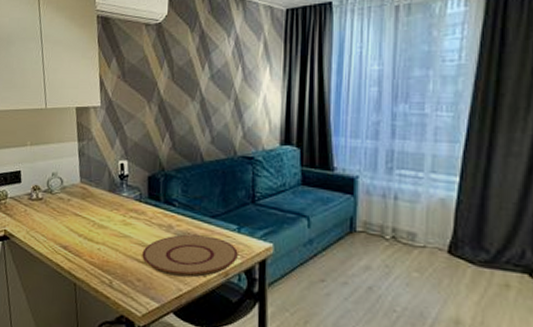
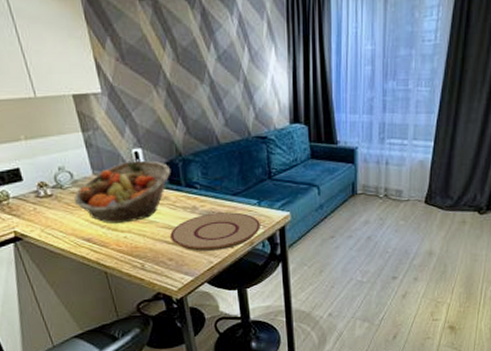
fruit basket: none [59,172,152,234] -> present [73,160,171,223]

